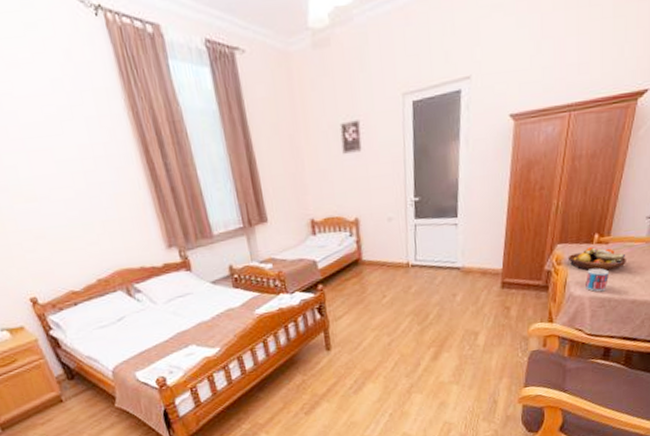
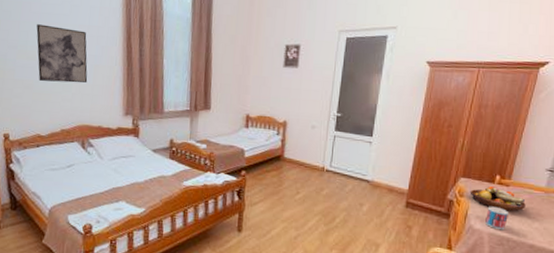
wall art: none [24,152,111,228] -> present [36,24,88,83]

